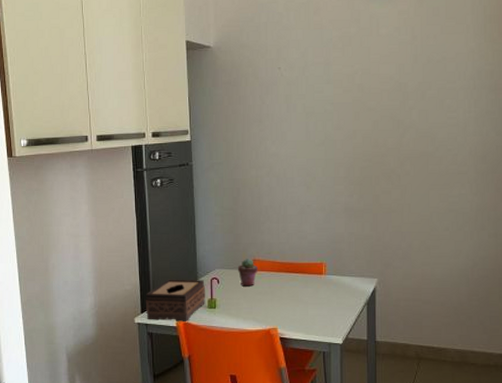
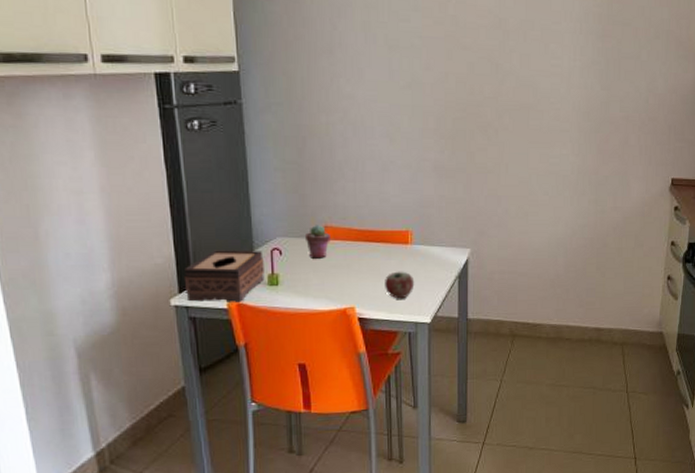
apple: none [302,298,328,322] -> present [385,271,415,299]

